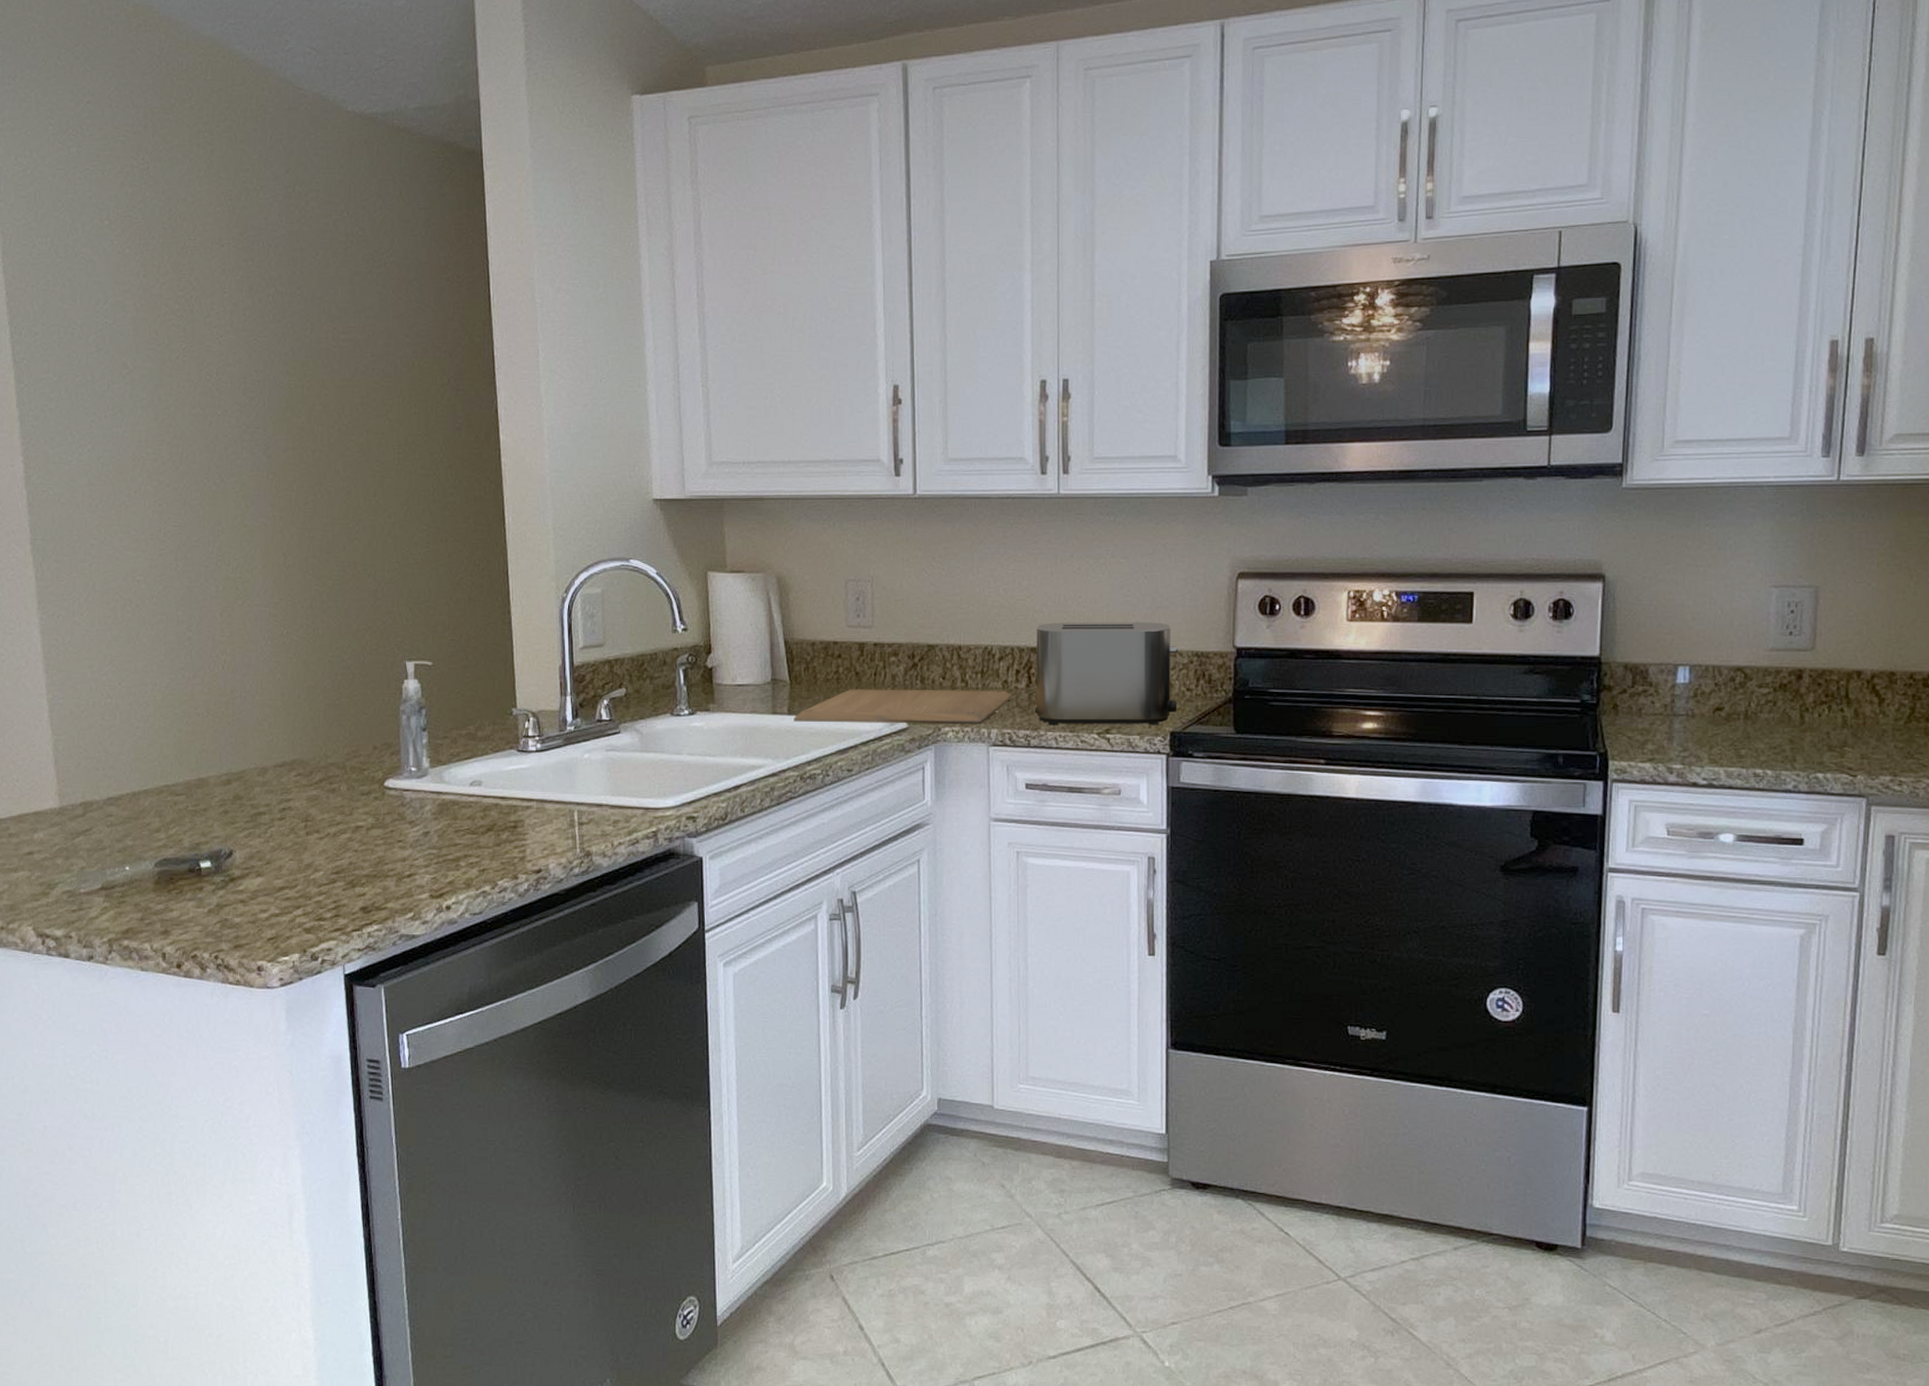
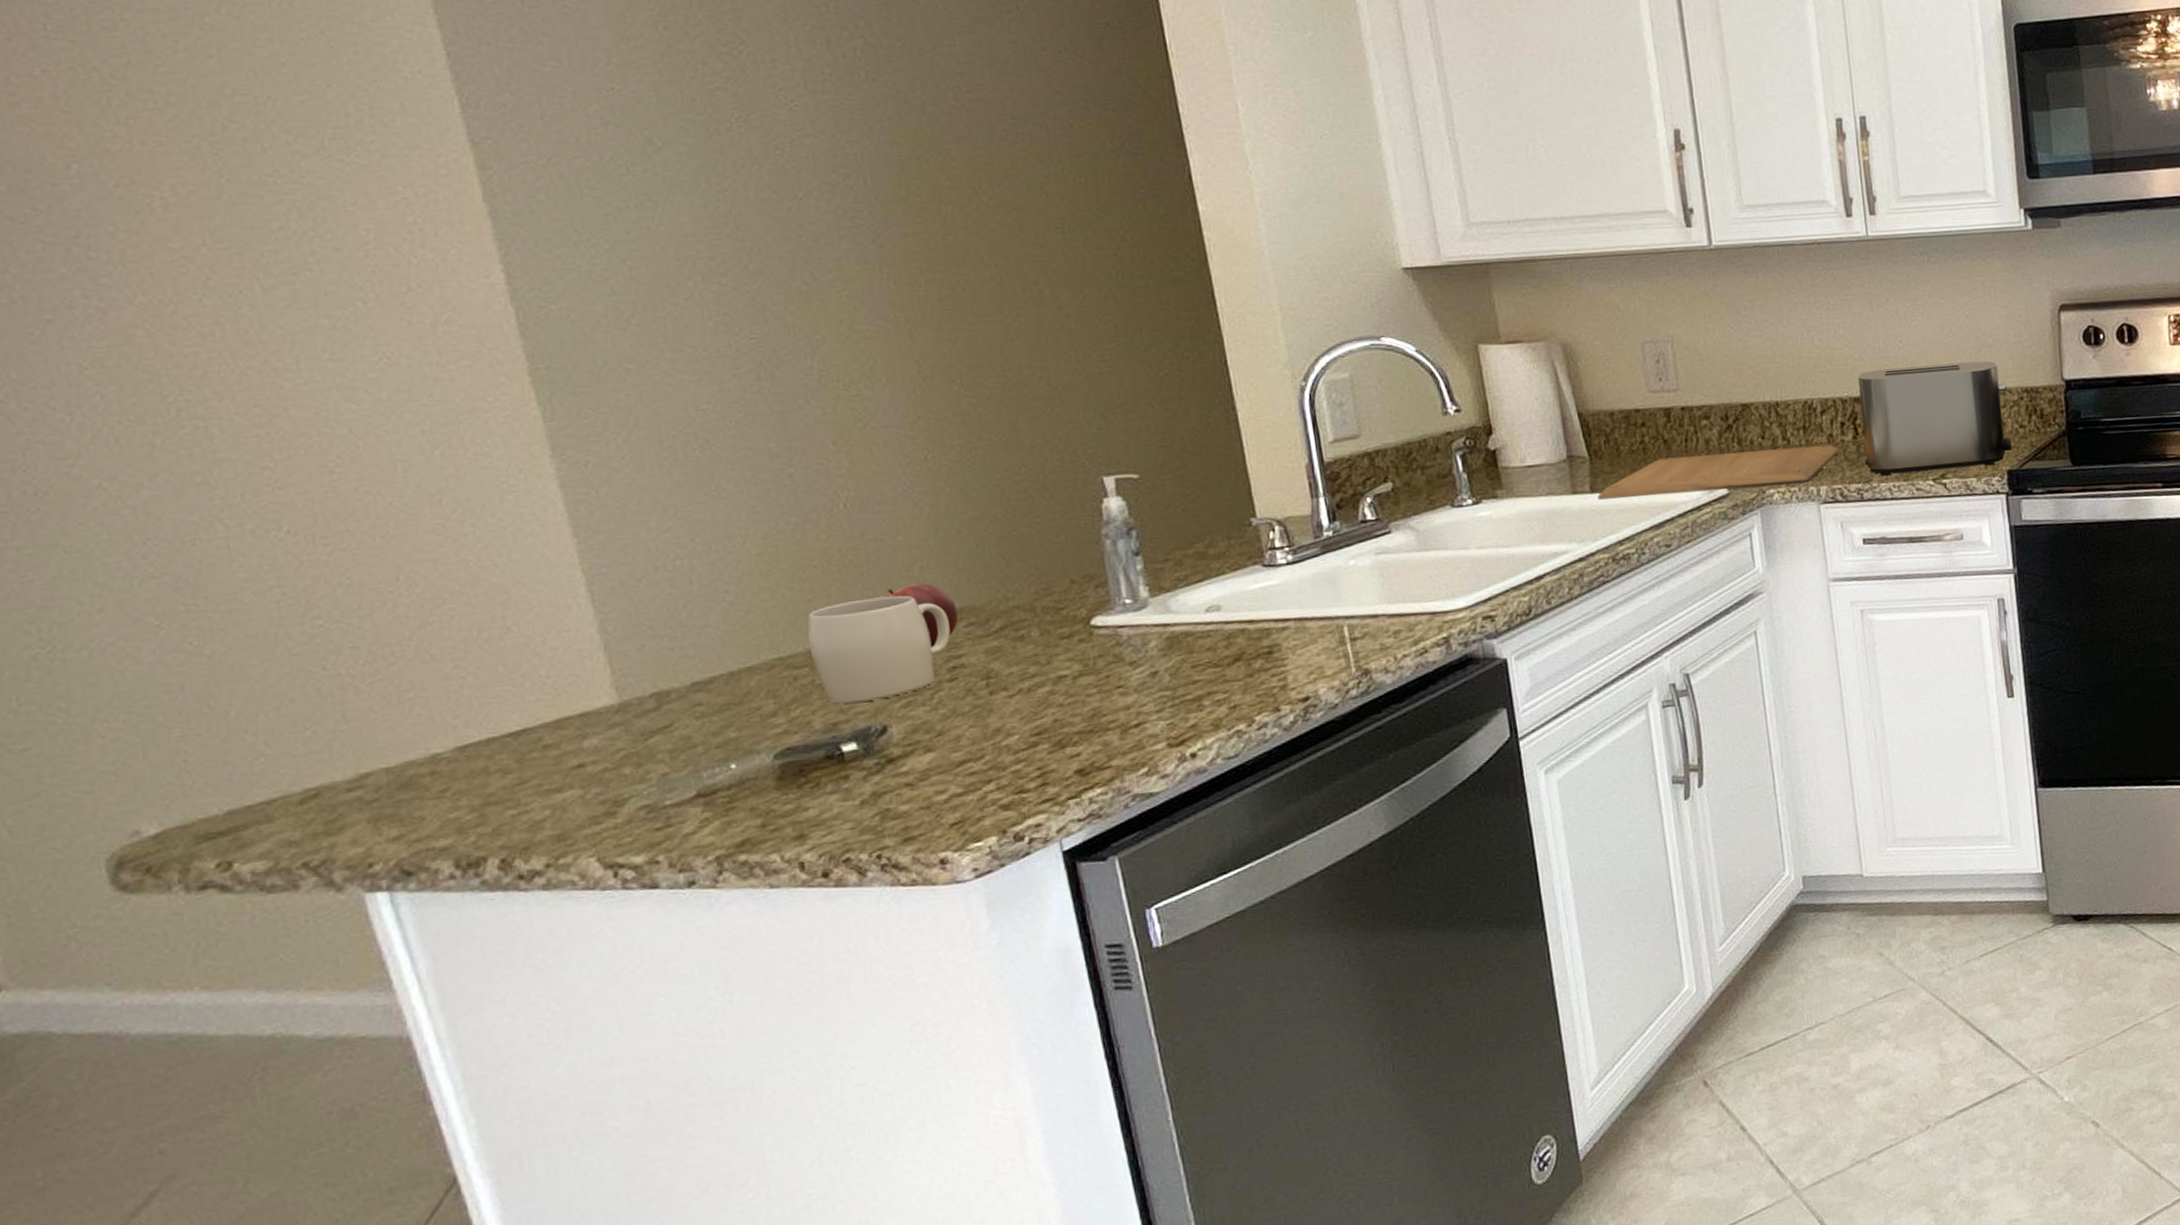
mug: none [187,744,284,828] -> present [807,595,951,704]
fruit: none [236,737,291,788] -> present [875,583,958,645]

